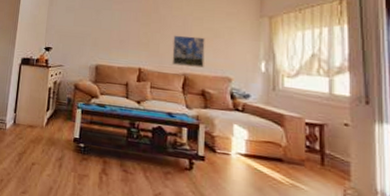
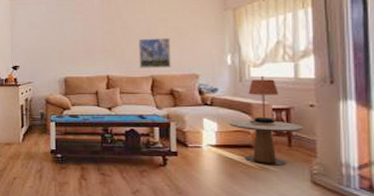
side table: none [259,129,337,186] -> present [228,120,304,166]
table lamp: none [281,87,312,139] -> present [248,75,278,124]

